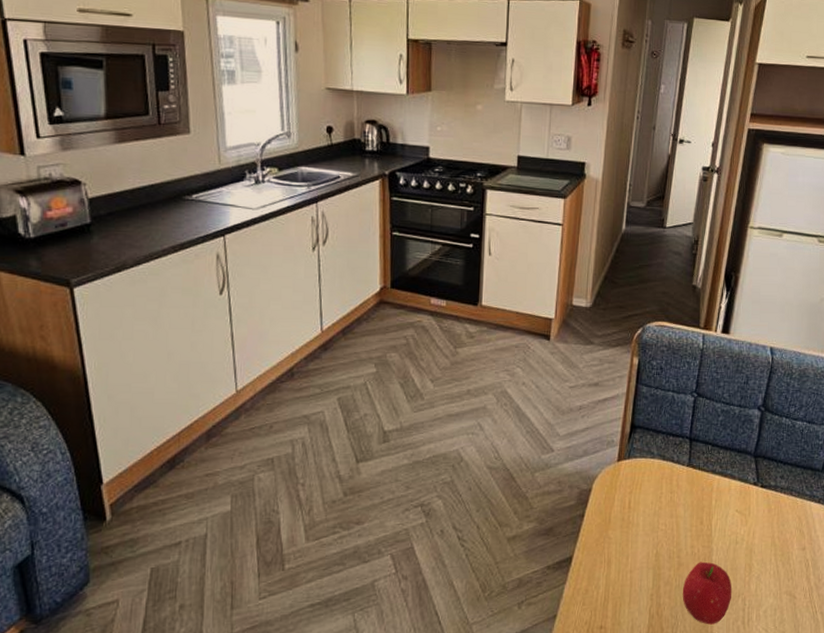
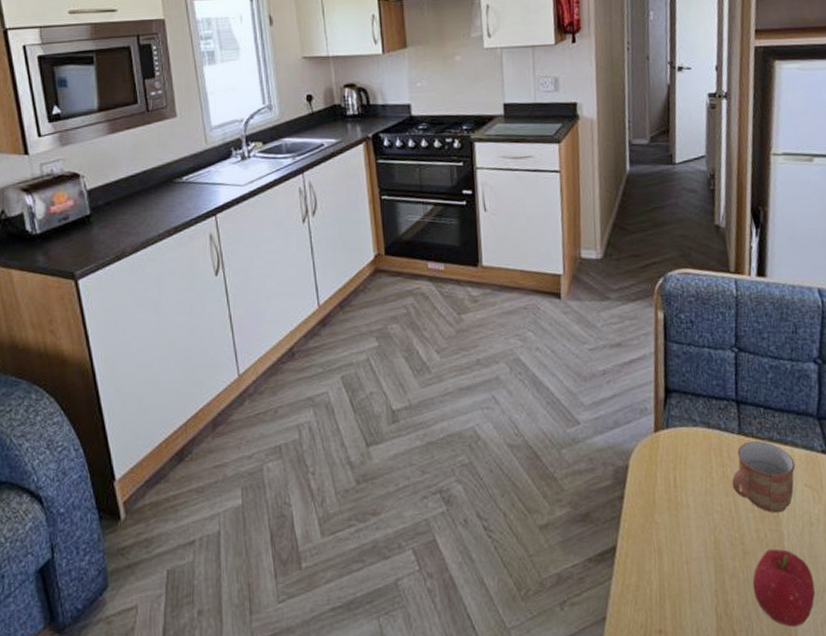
mug: none [677,472,731,533] -> present [732,440,796,513]

